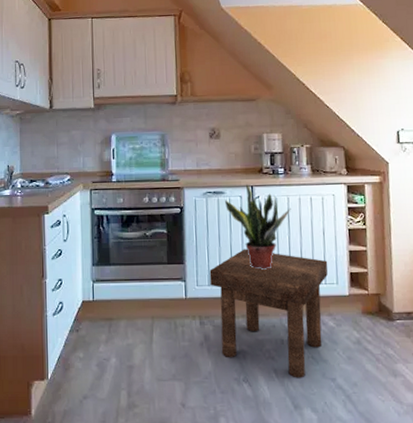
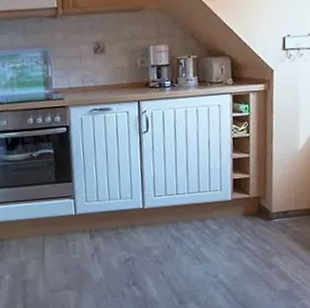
stool: present [209,249,328,378] -> none [98,163,213,278]
potted plant: present [225,184,291,270] -> none [112,99,178,182]

